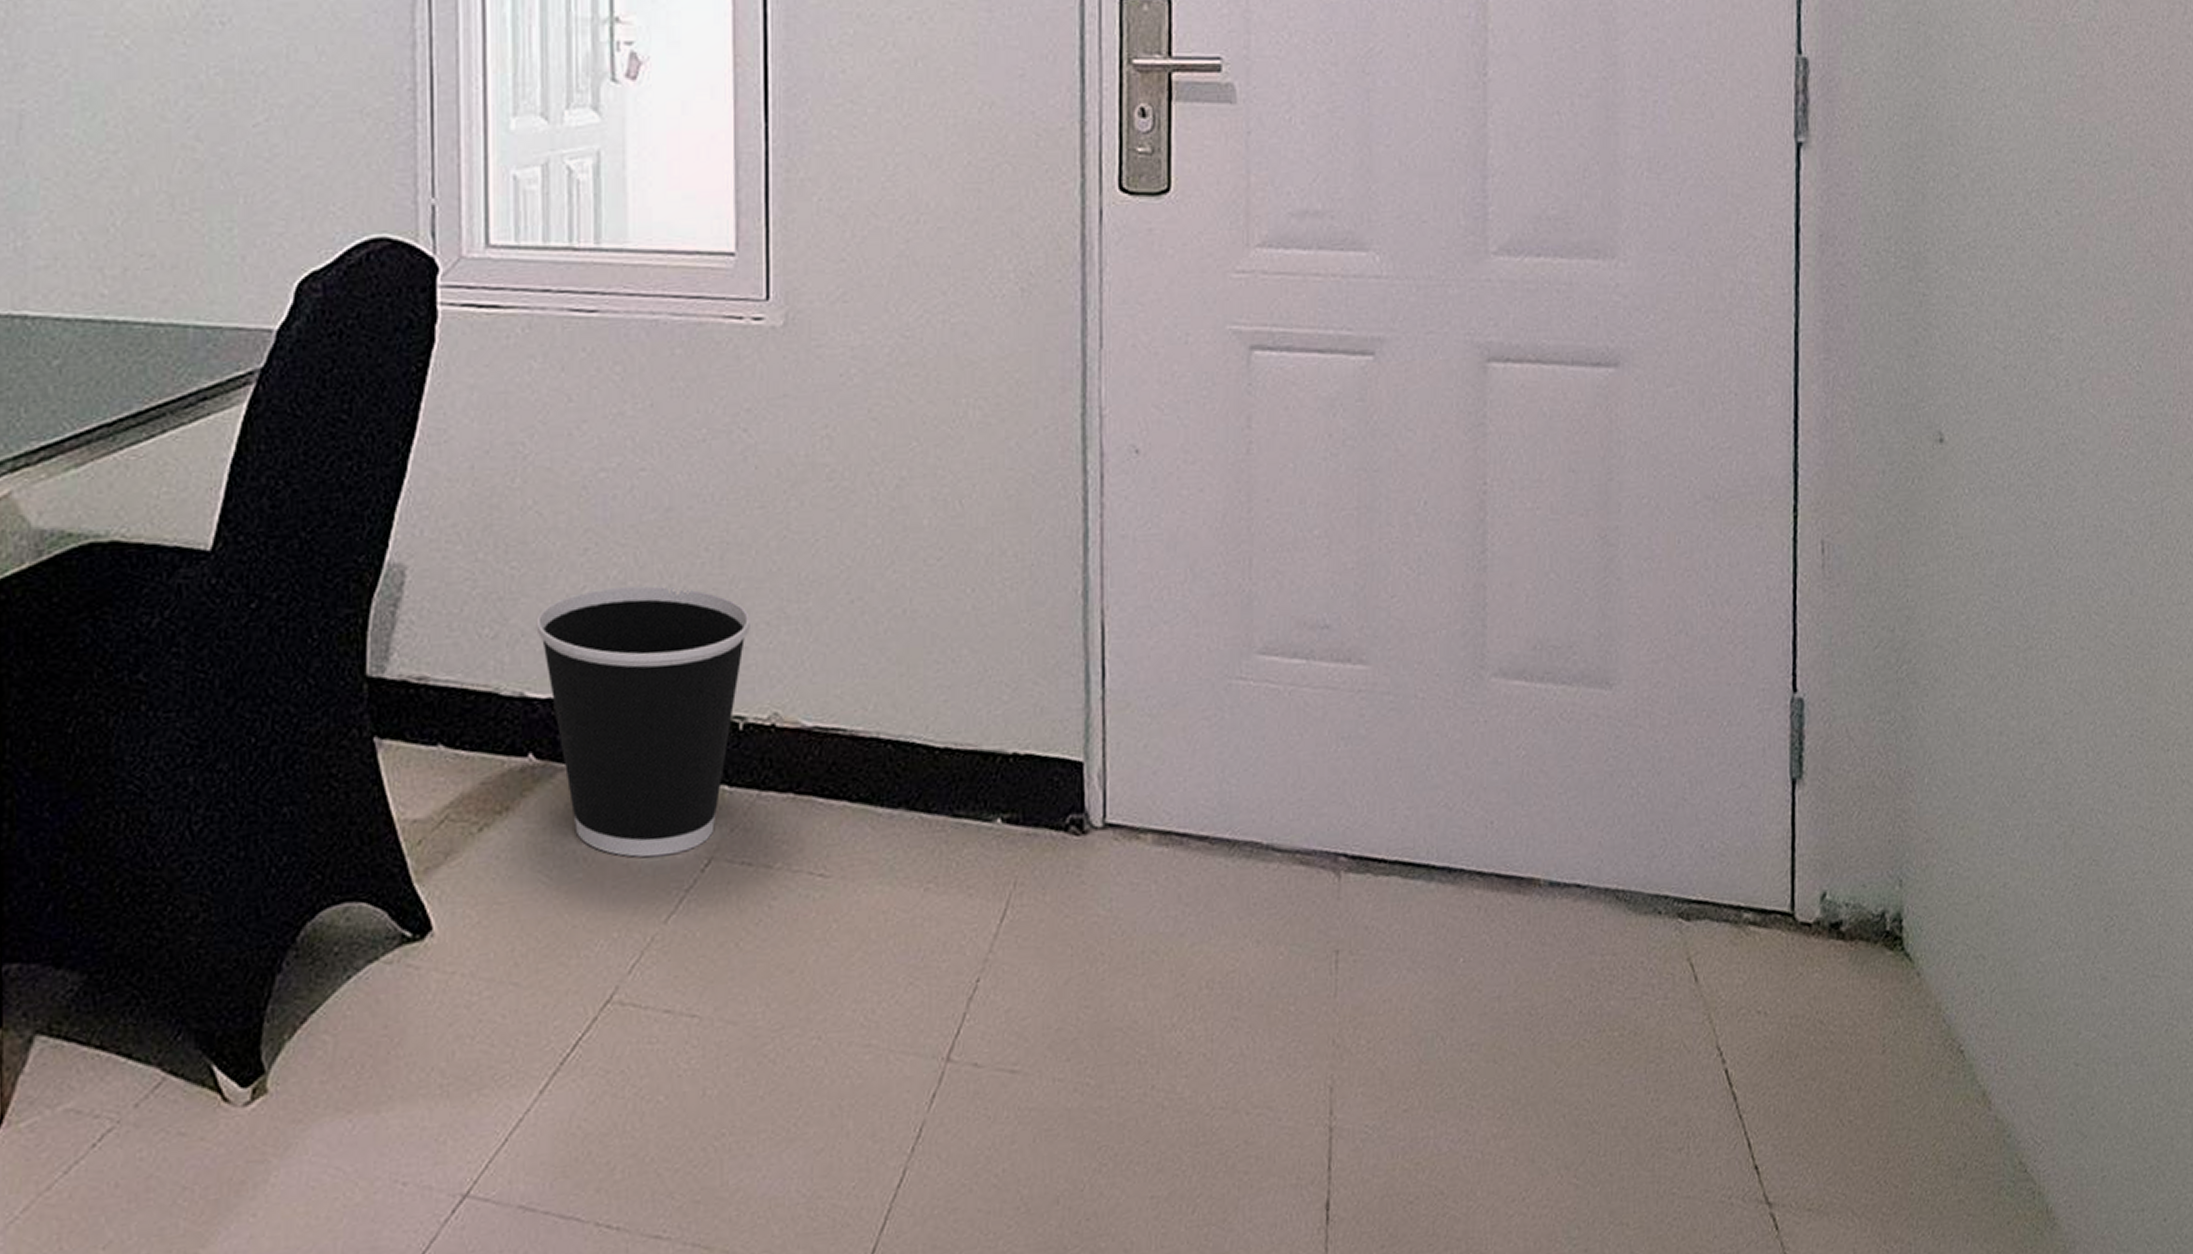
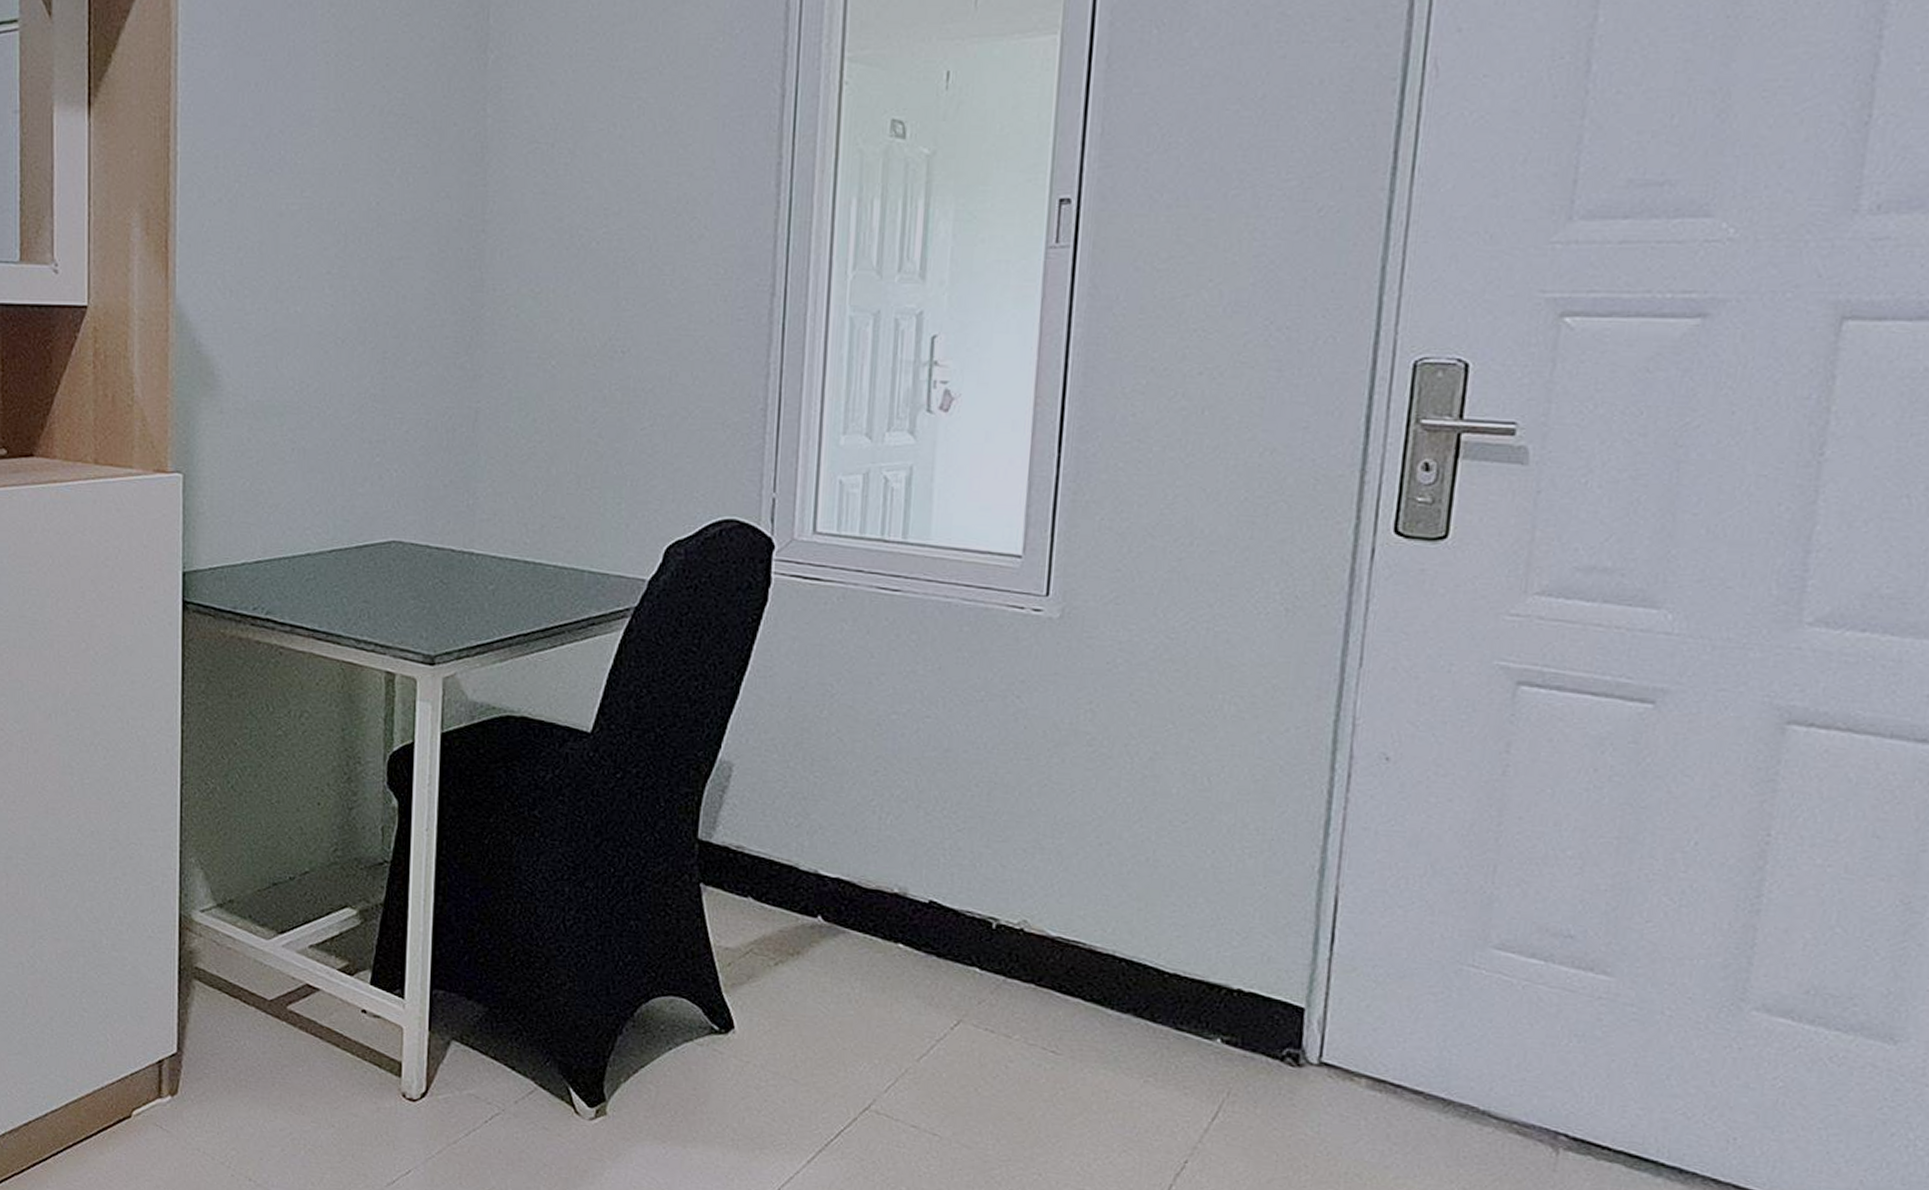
wastebasket: present [536,585,750,858] -> none [831,802,1009,1012]

